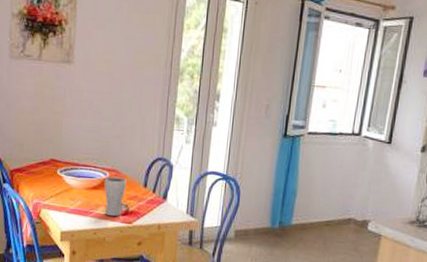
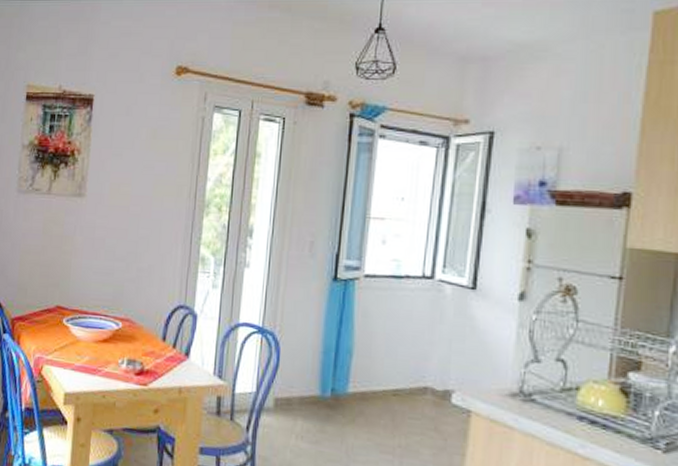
drinking glass: present [104,176,126,217] -> none [115,327,142,377]

